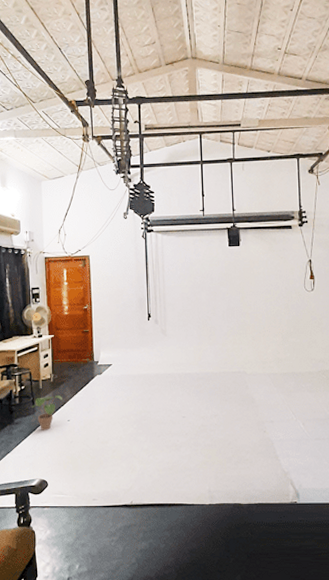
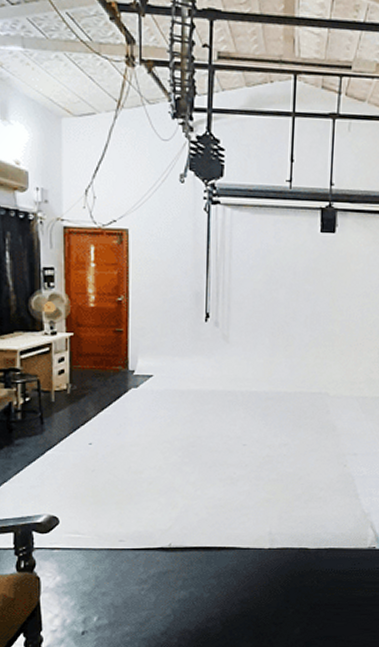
potted plant: present [31,394,62,430] -> none [38,410,83,455]

